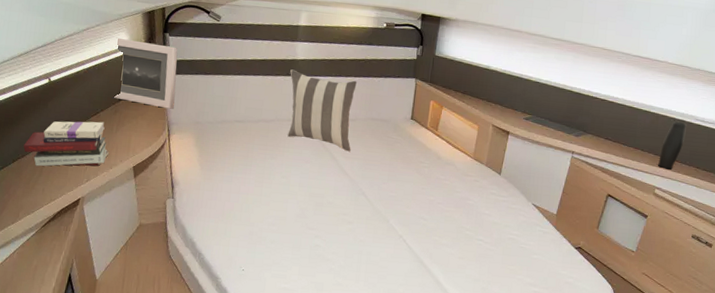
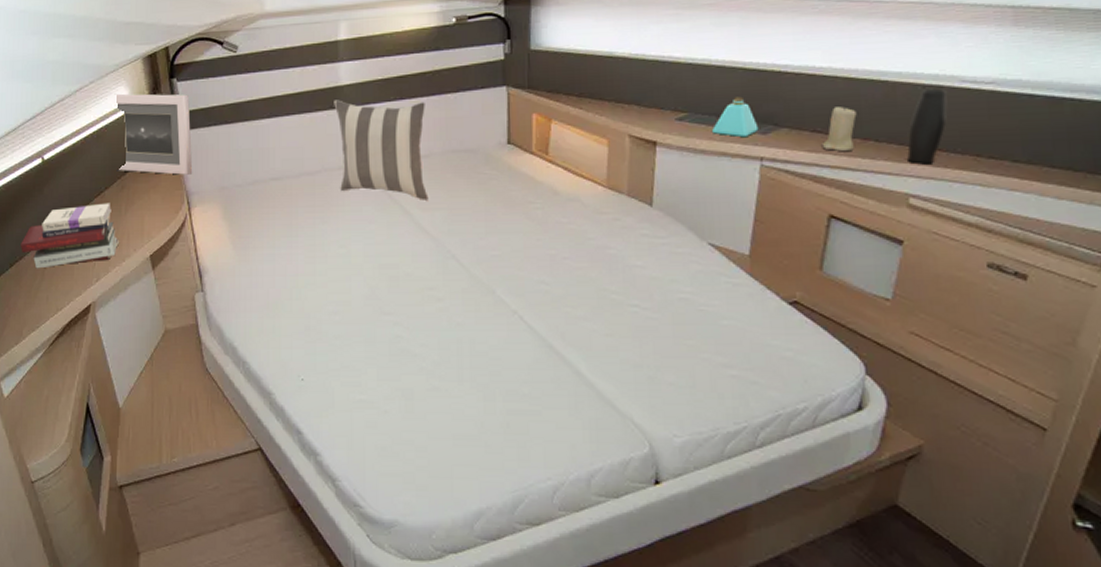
perfume bottle: none [544,109,574,137] -> present [711,96,759,138]
candle: none [610,124,634,155] -> present [821,105,857,152]

